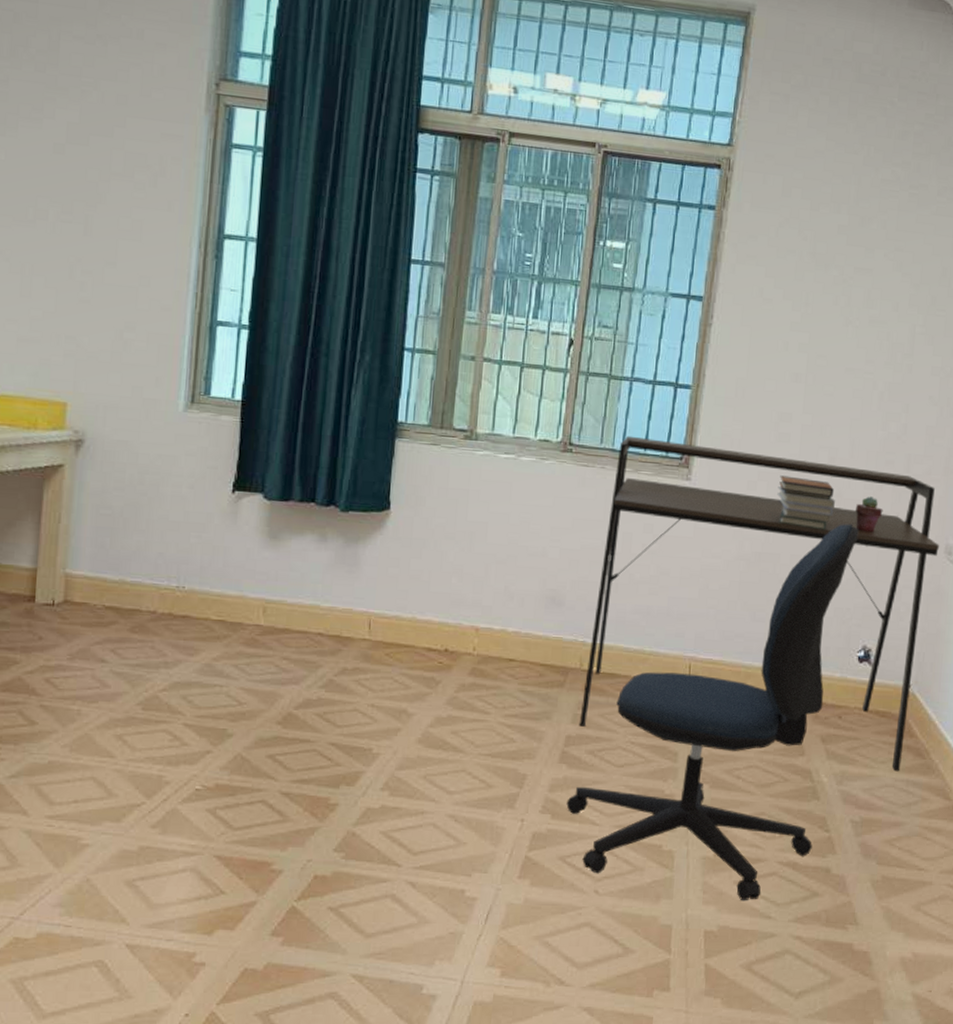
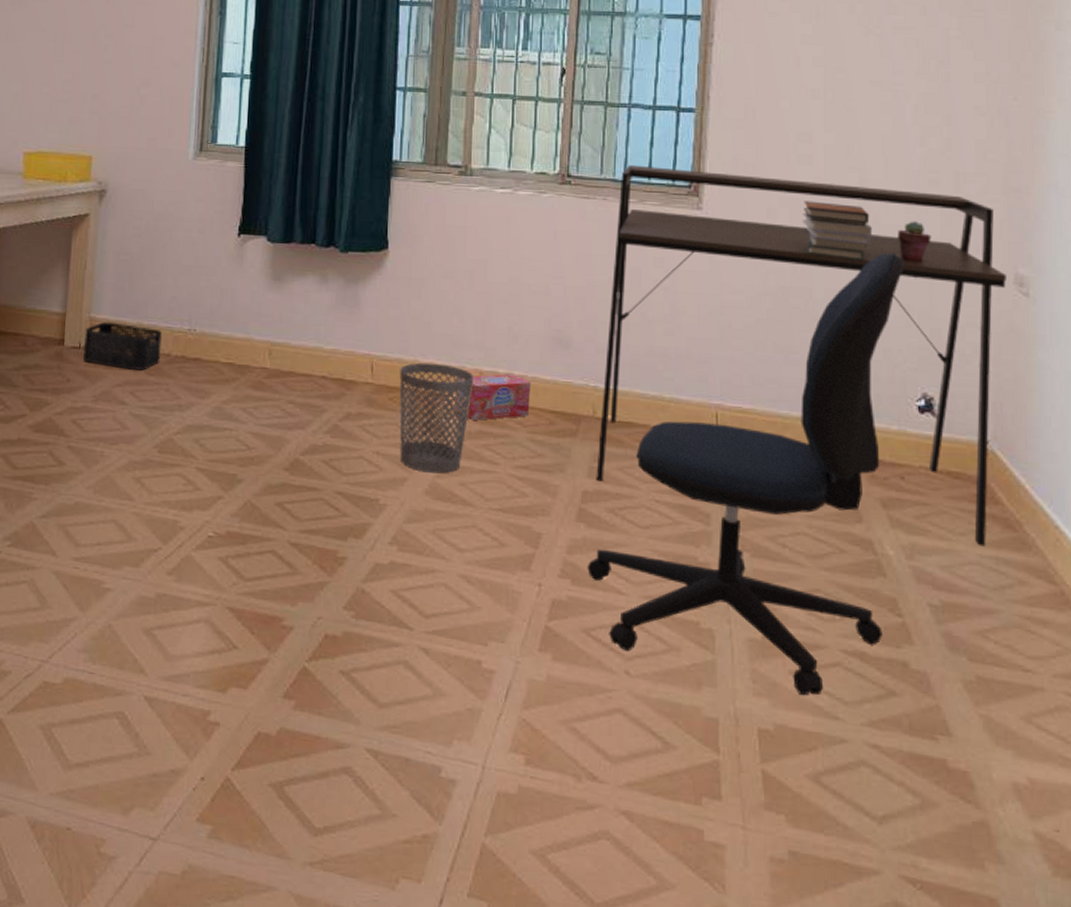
storage bin: none [58,577,148,628] -> present [83,321,163,370]
wastebasket: none [394,619,471,724] -> present [399,362,475,474]
box: none [450,630,524,674] -> present [454,373,531,421]

